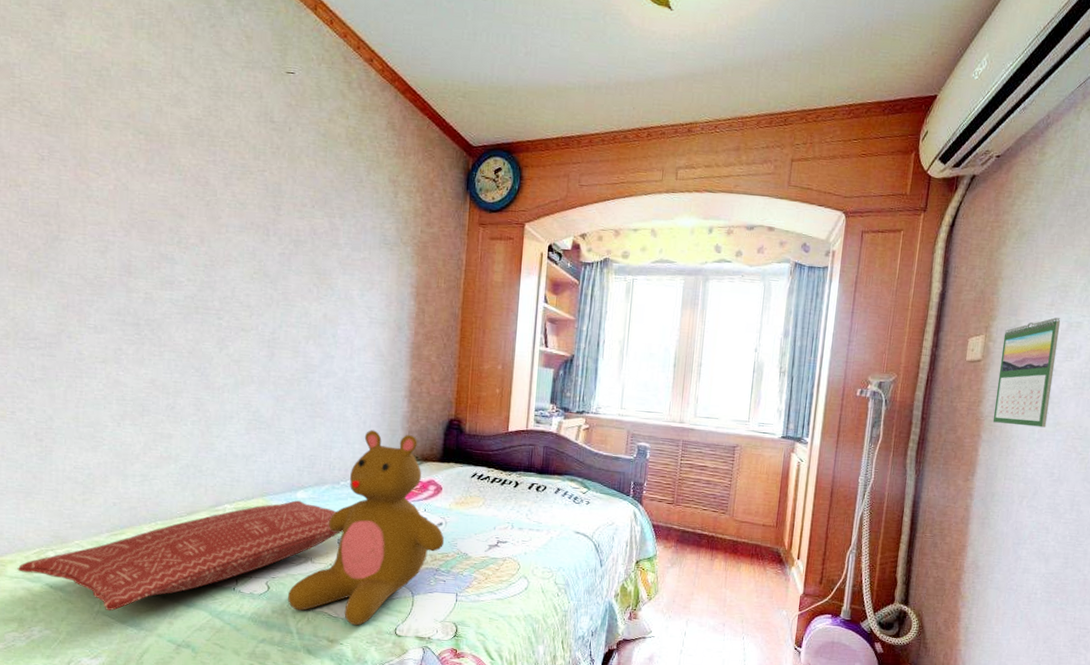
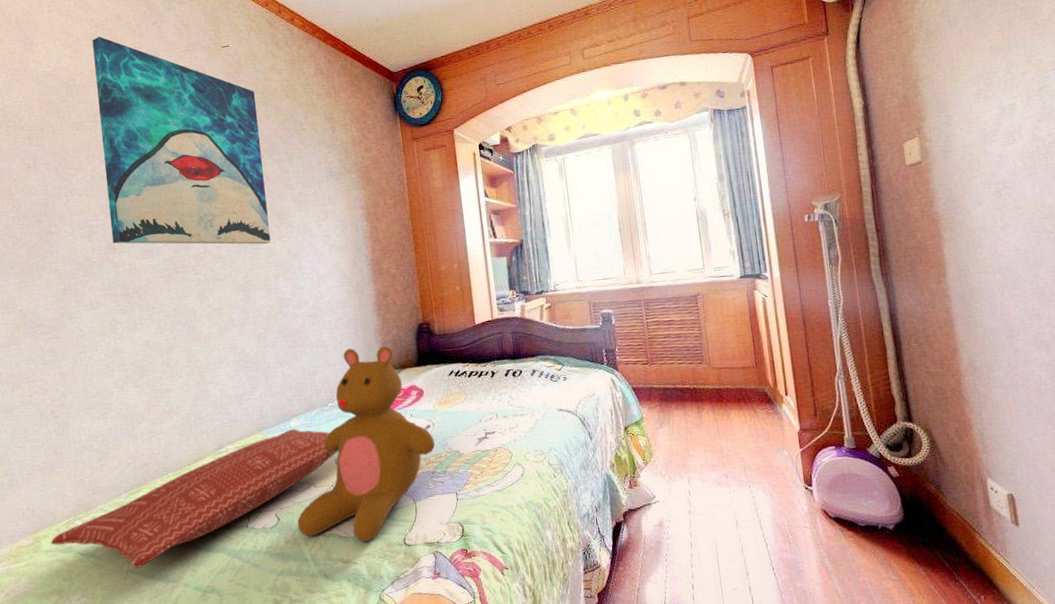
wall art: none [129,26,316,303] -> present [92,36,271,245]
calendar: present [992,317,1061,428] -> none [938,104,1007,219]

